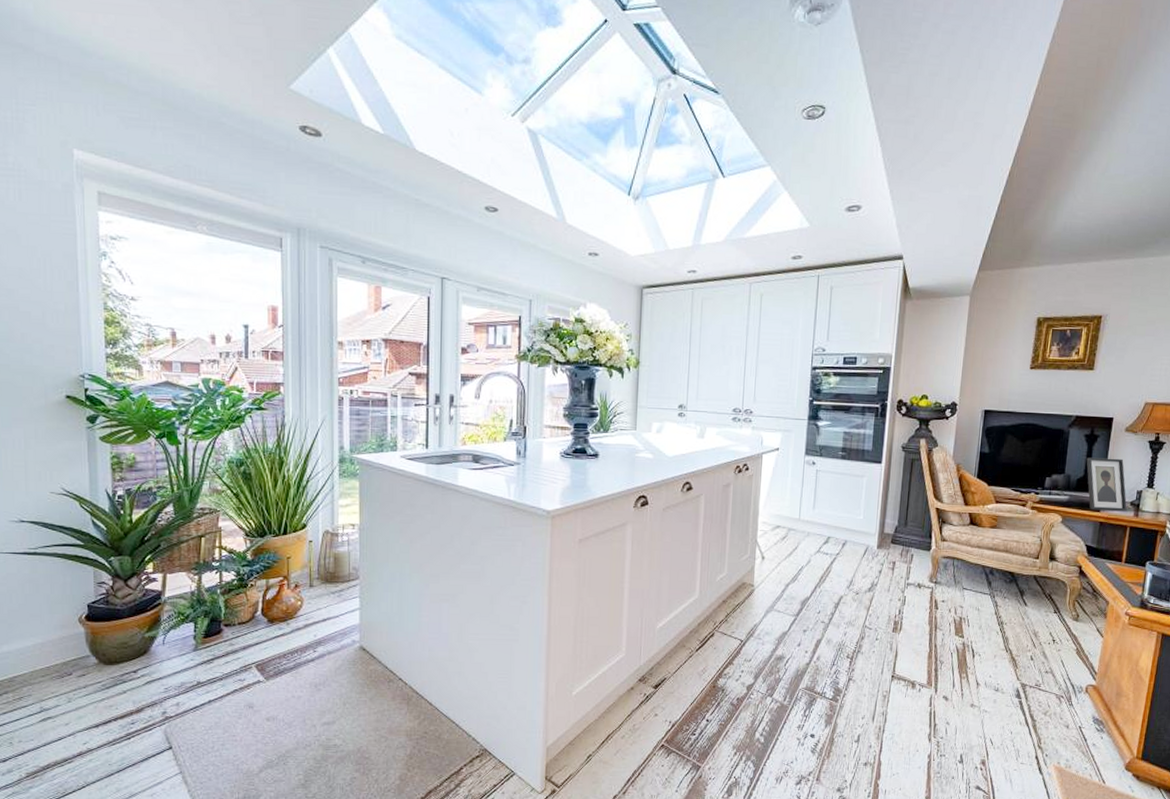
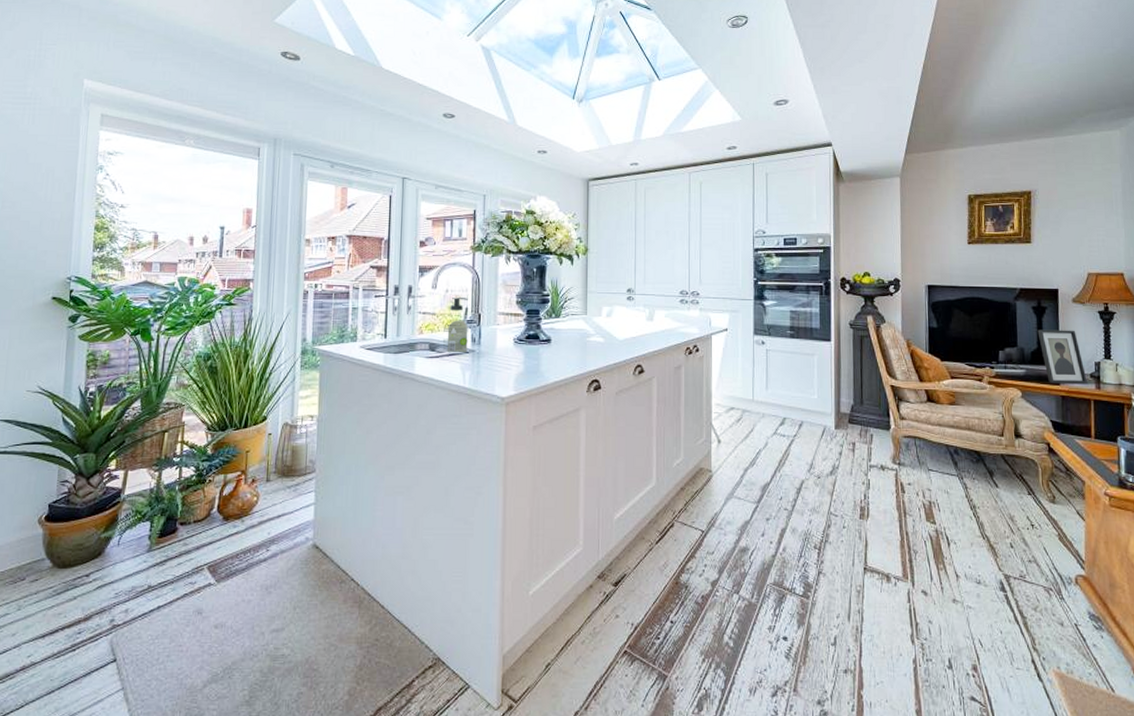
soap dispenser: none [487,409,513,466] -> present [443,298,468,353]

